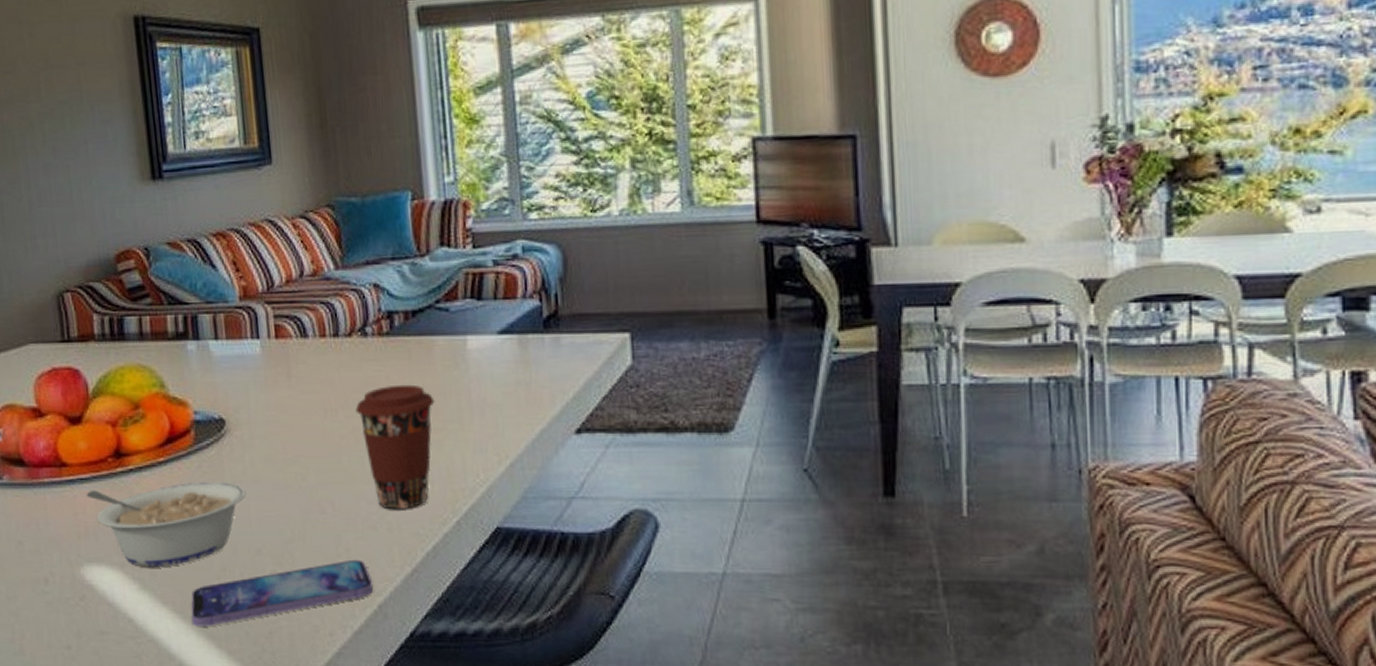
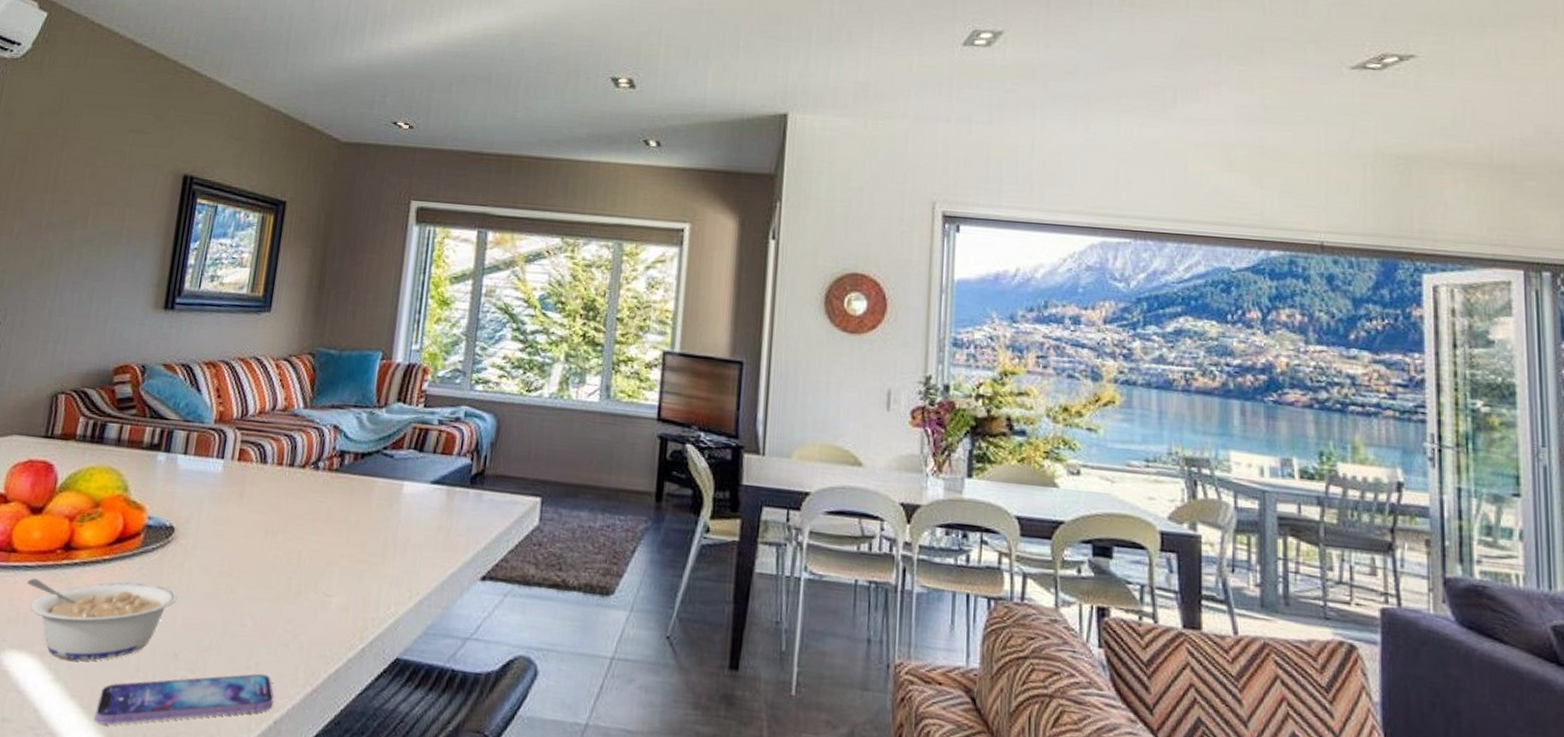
coffee cup: present [355,384,435,510] -> none [293,516,365,632]

